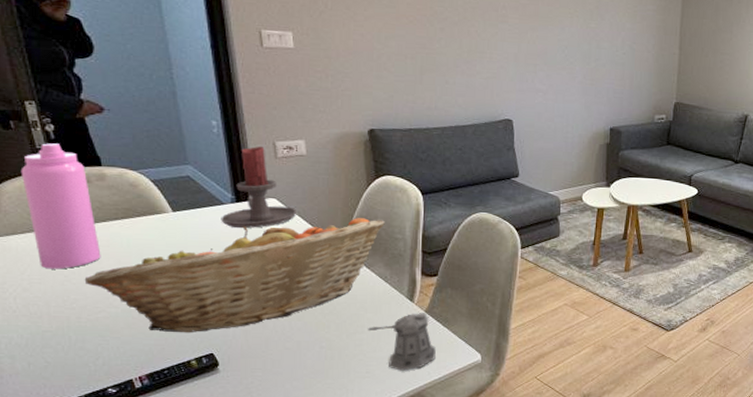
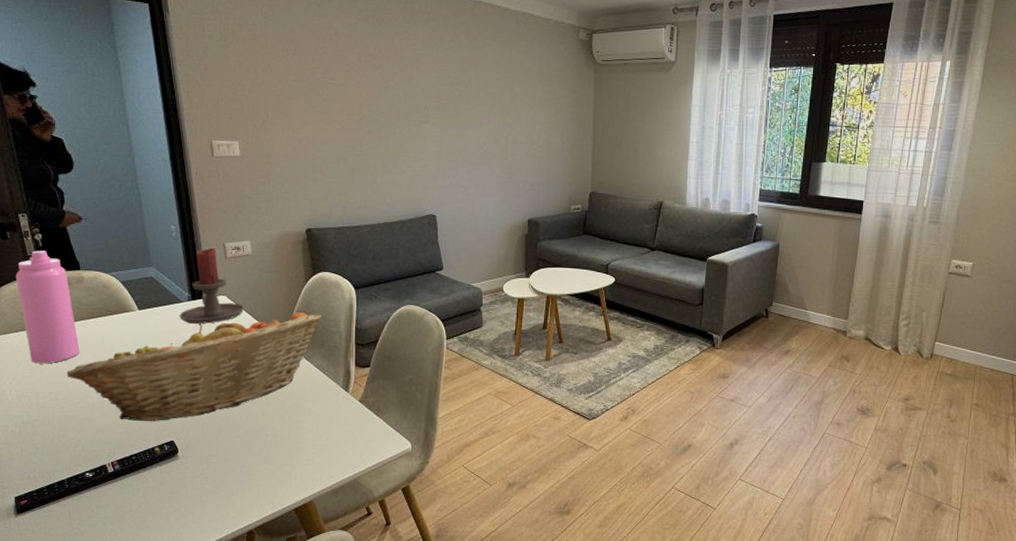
pepper shaker: present [368,313,436,371] -> none [308,402,369,458]

